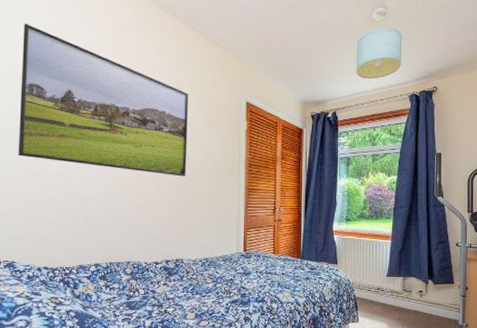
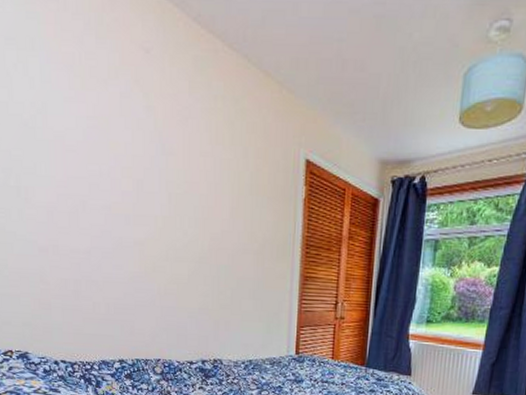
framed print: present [18,23,189,177] -> none [17,42,231,258]

